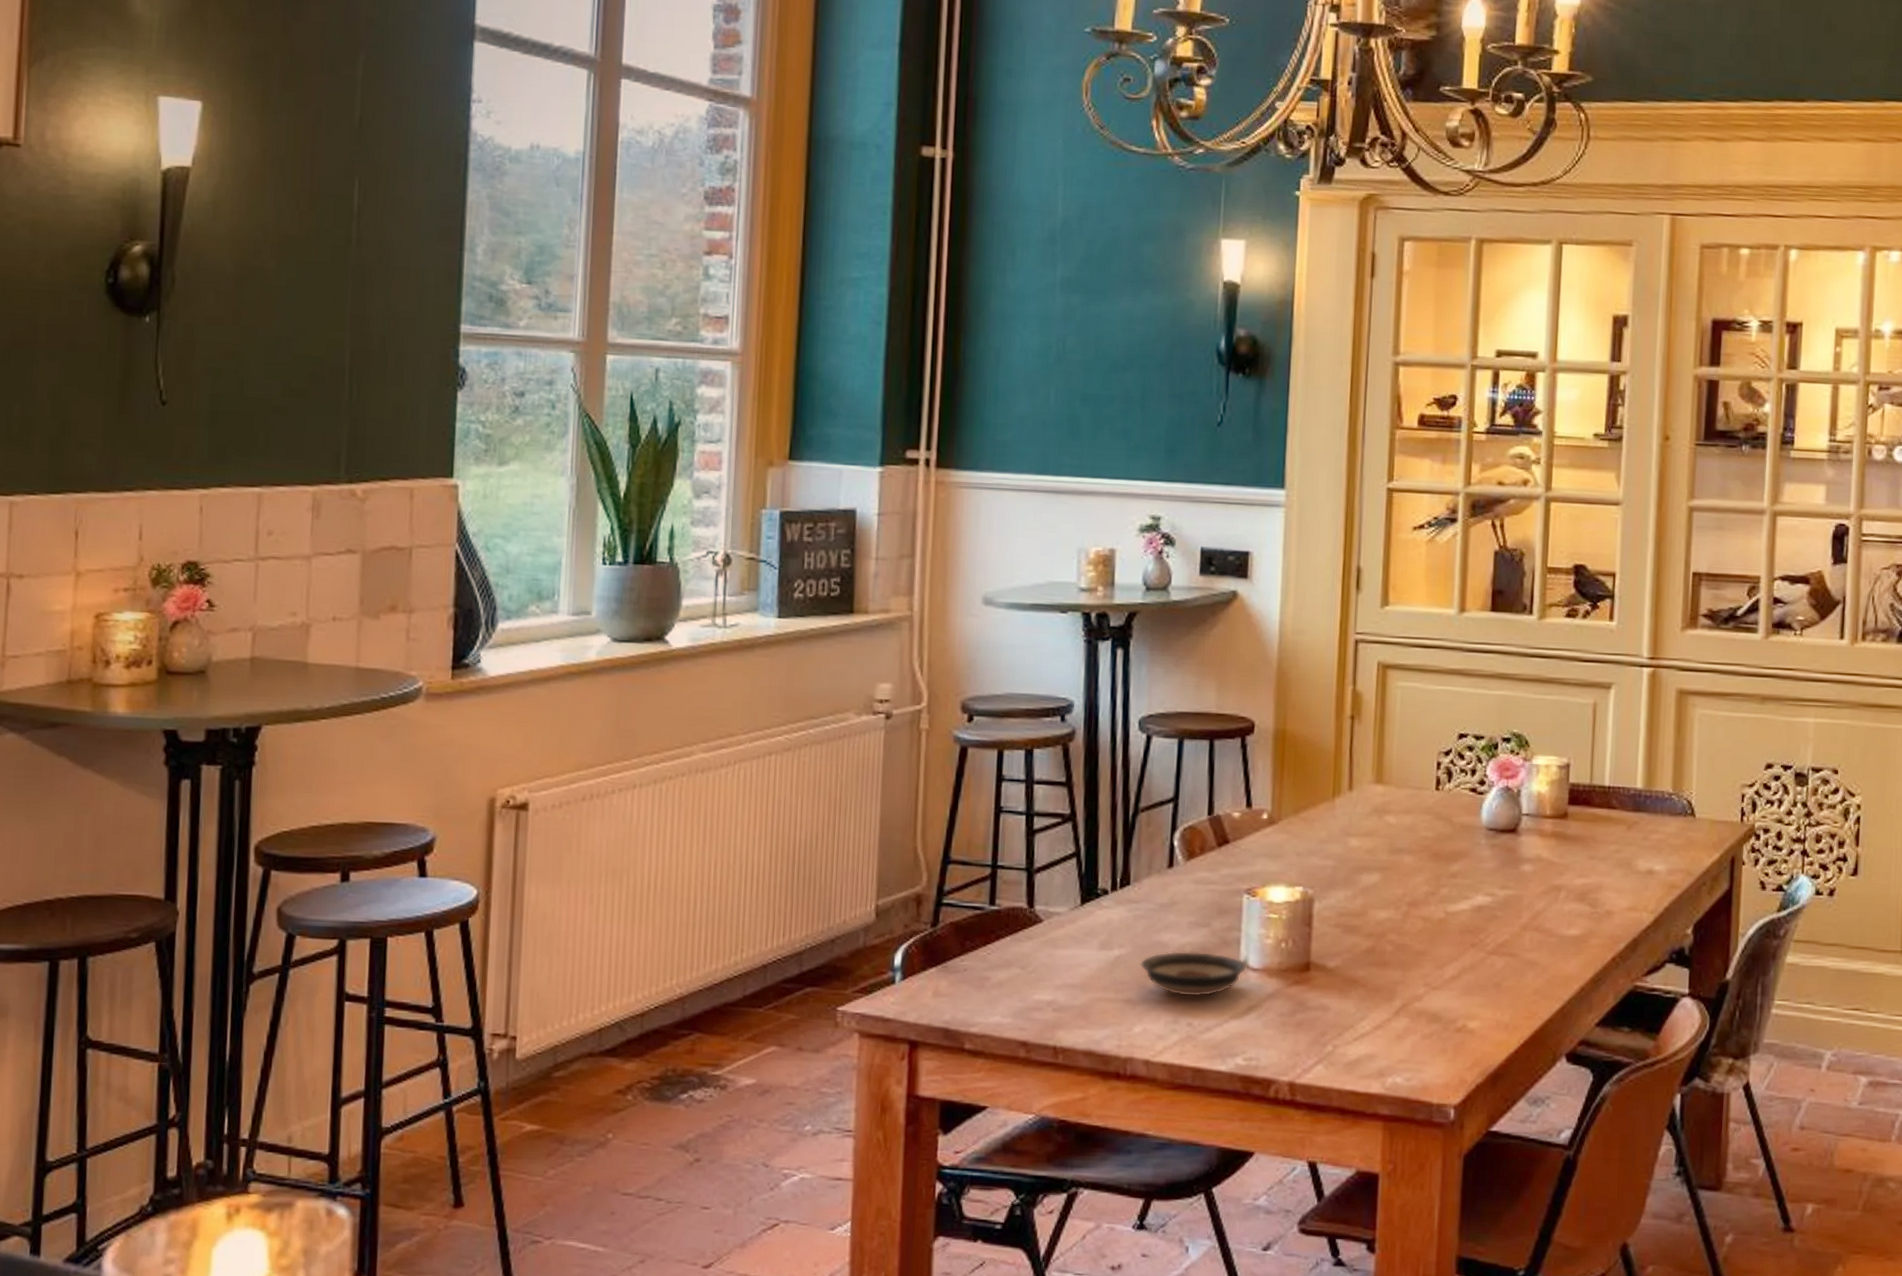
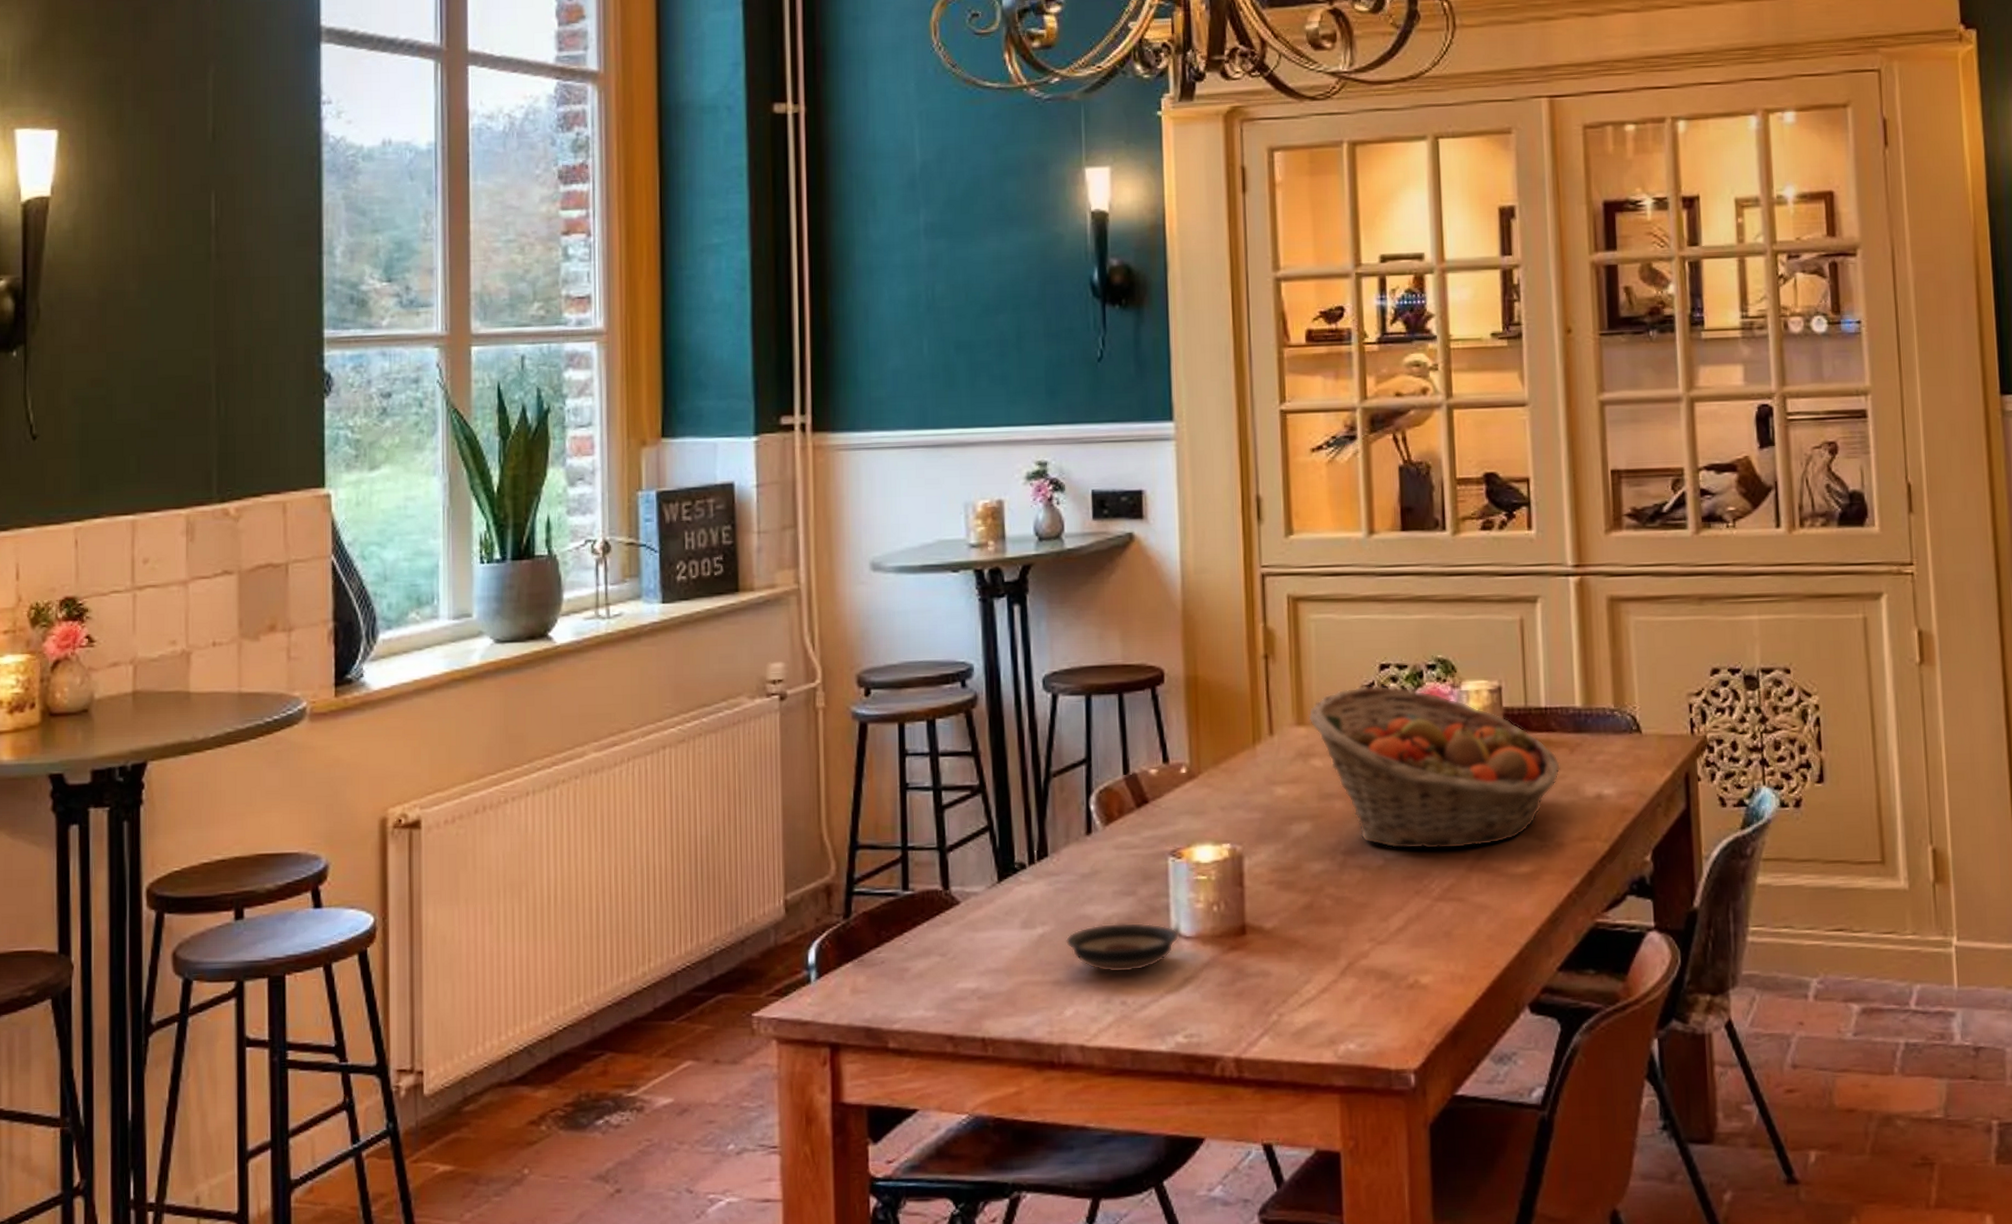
fruit basket: none [1387,752,1618,909] -> present [1308,684,1561,850]

